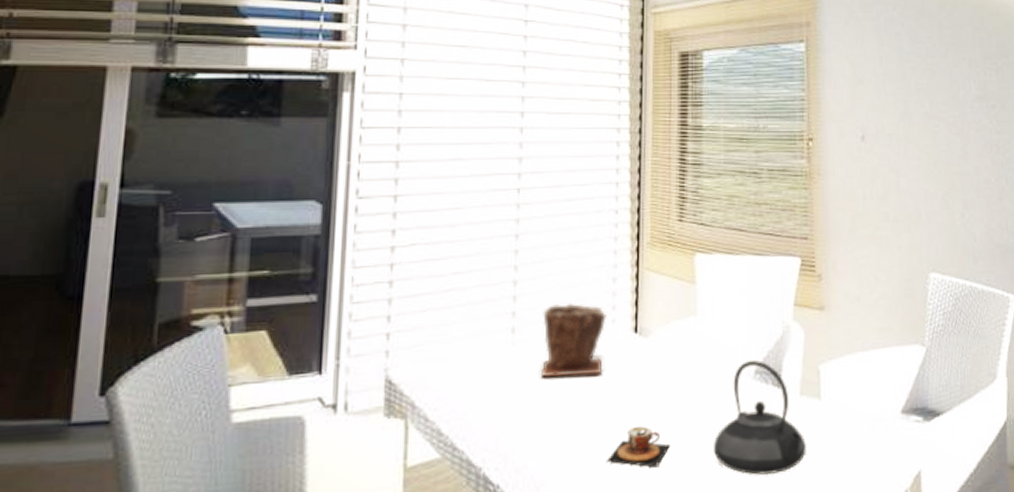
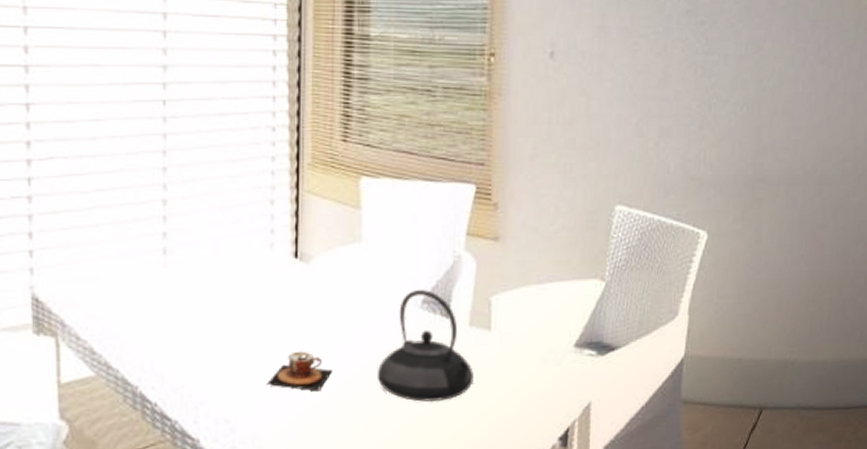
plant pot: present [540,302,607,377] -> none [195,224,264,300]

